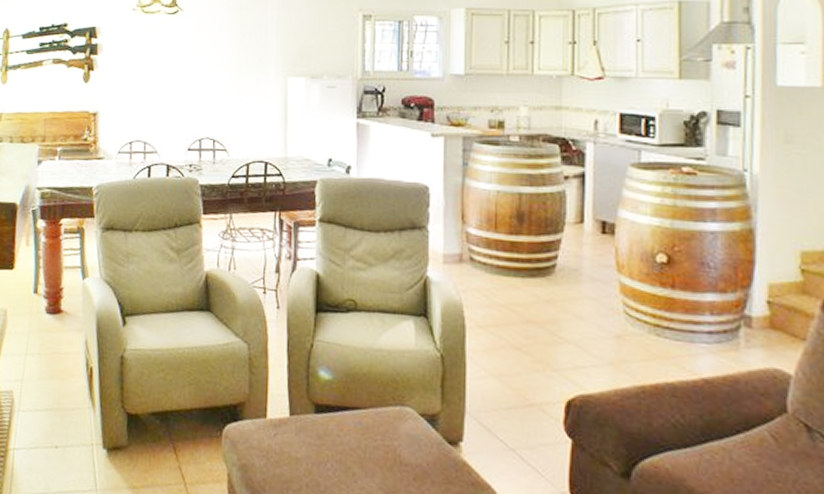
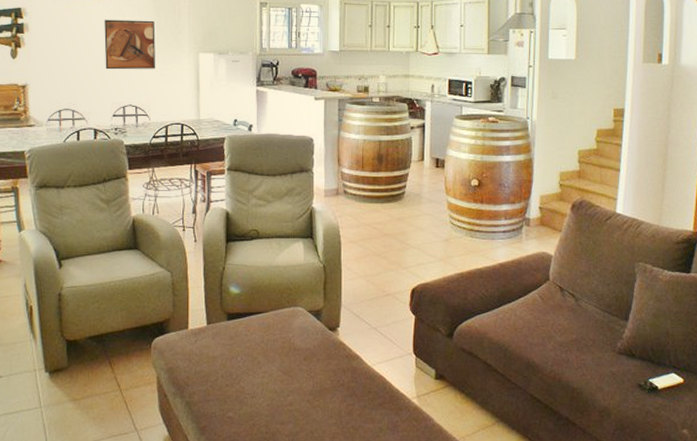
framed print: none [181,38,238,96] -> present [104,19,156,70]

